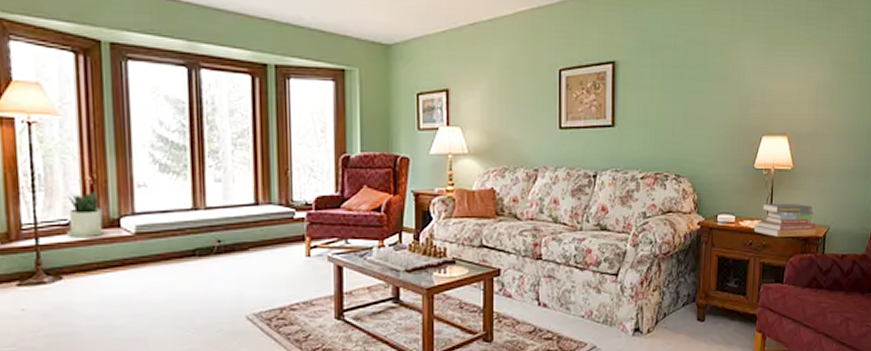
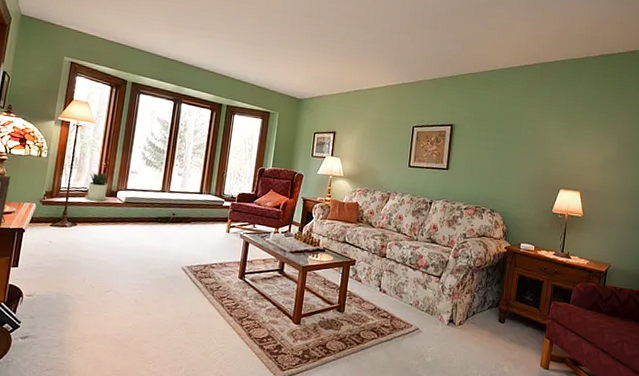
books: present [753,203,817,237] -> none [548,239,600,270]

